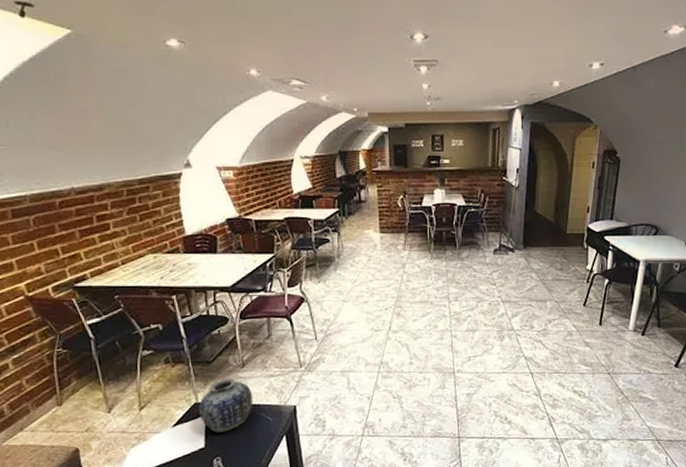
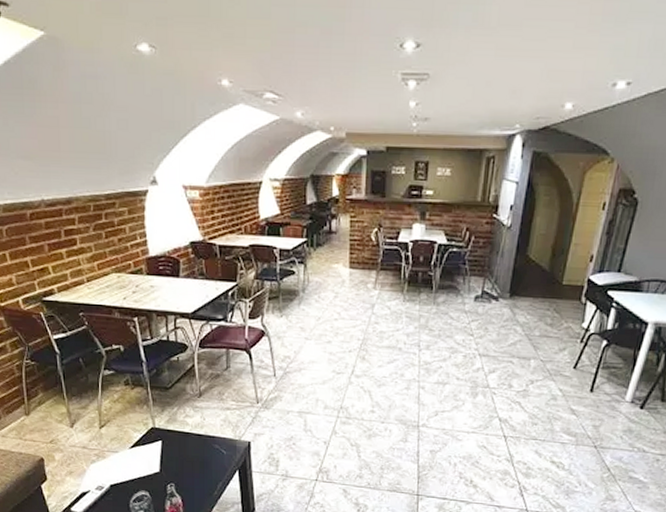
vase: present [199,378,254,433] -> none [156,406,209,460]

